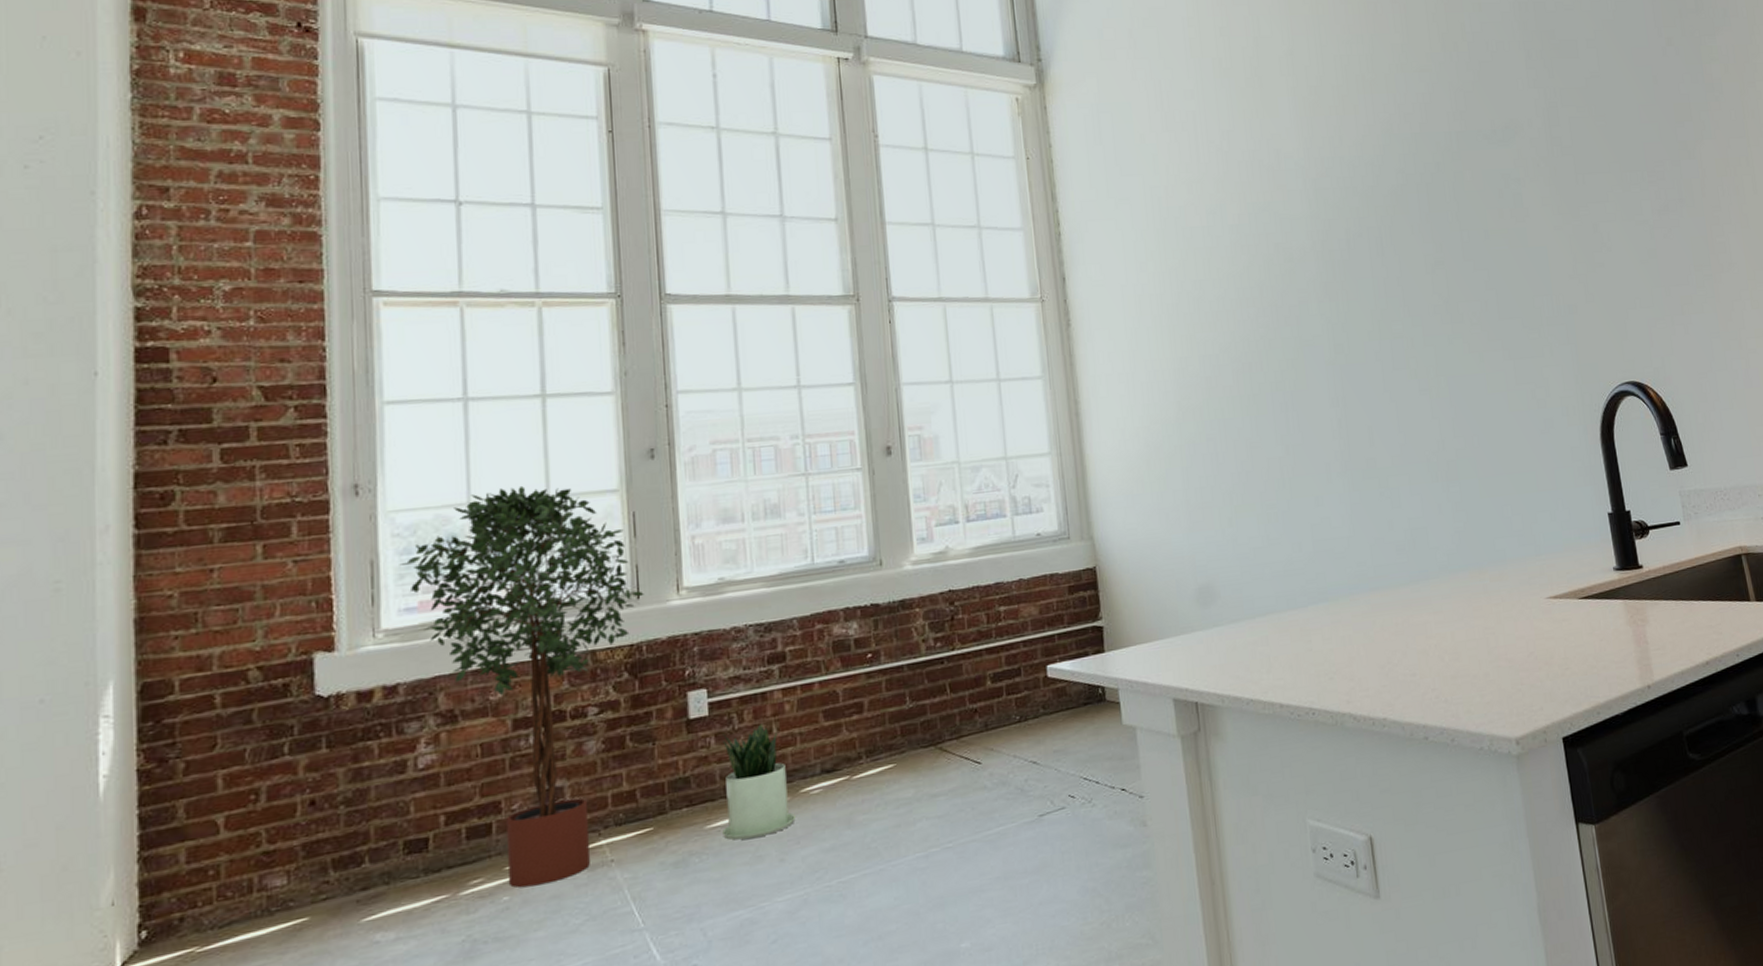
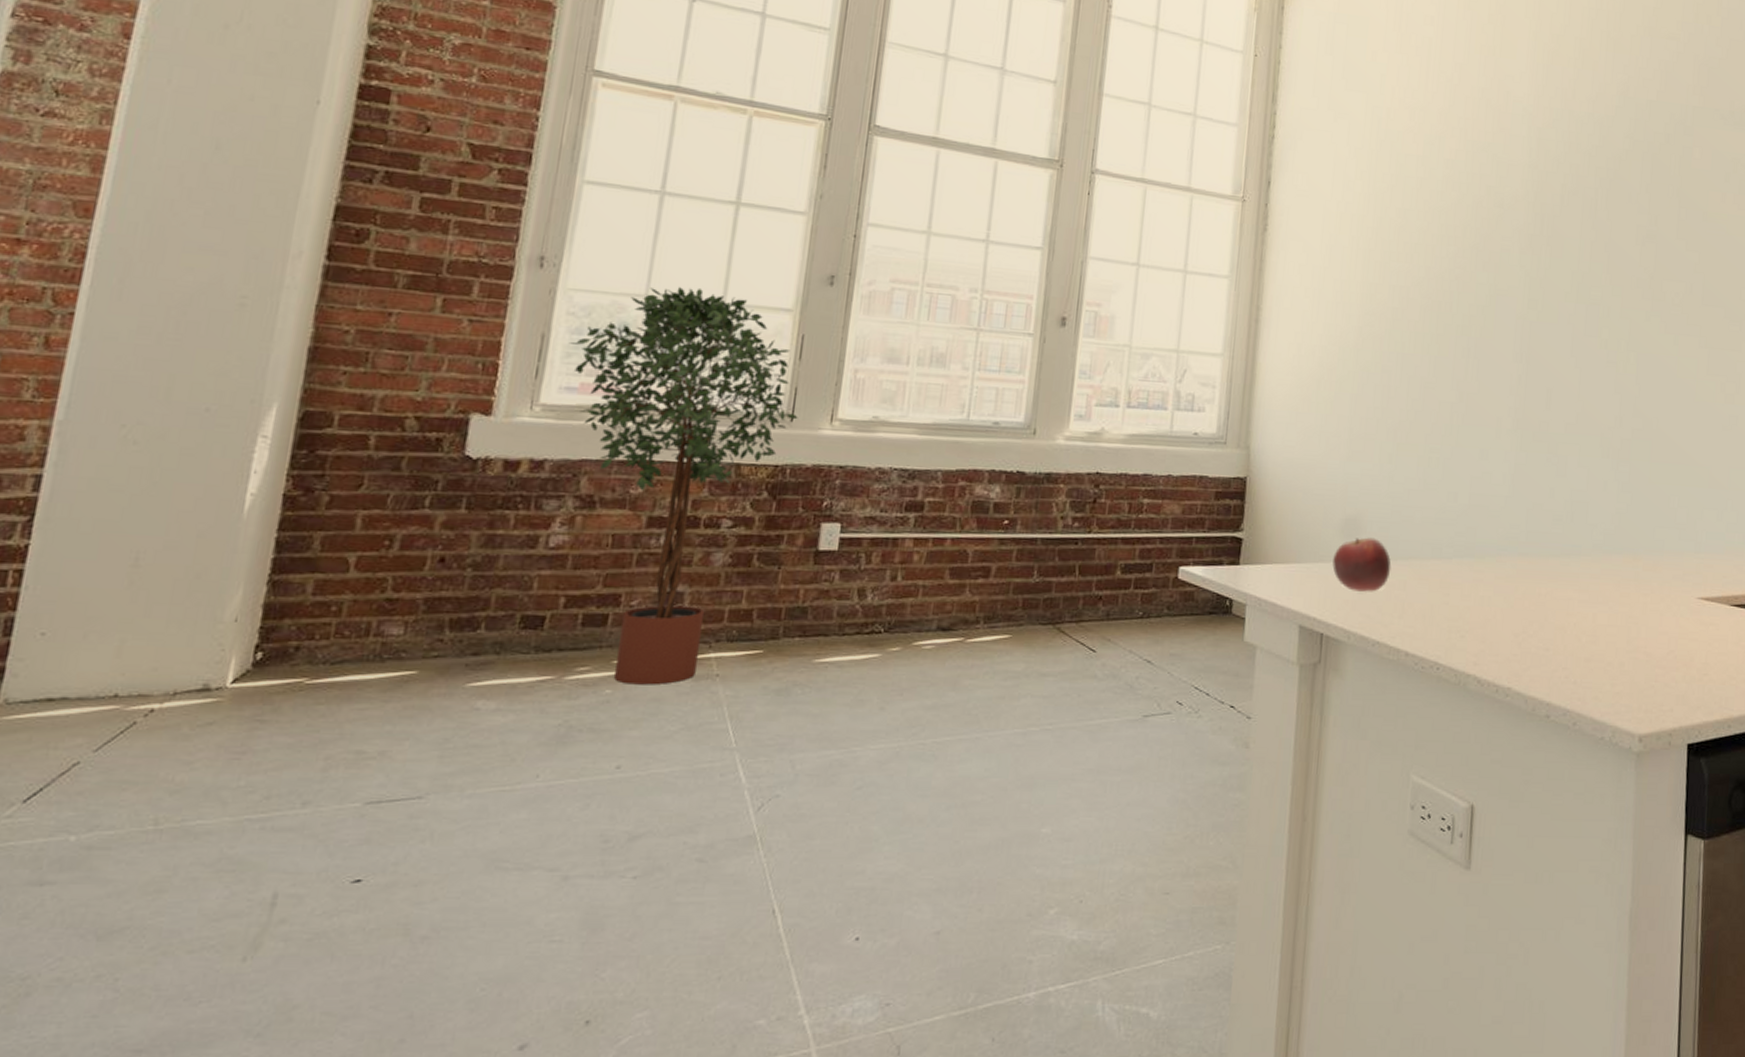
planter: present [722,723,797,841] -> none [829,569,905,682]
fruit: none [1193,601,1252,656] -> present [1332,537,1392,592]

